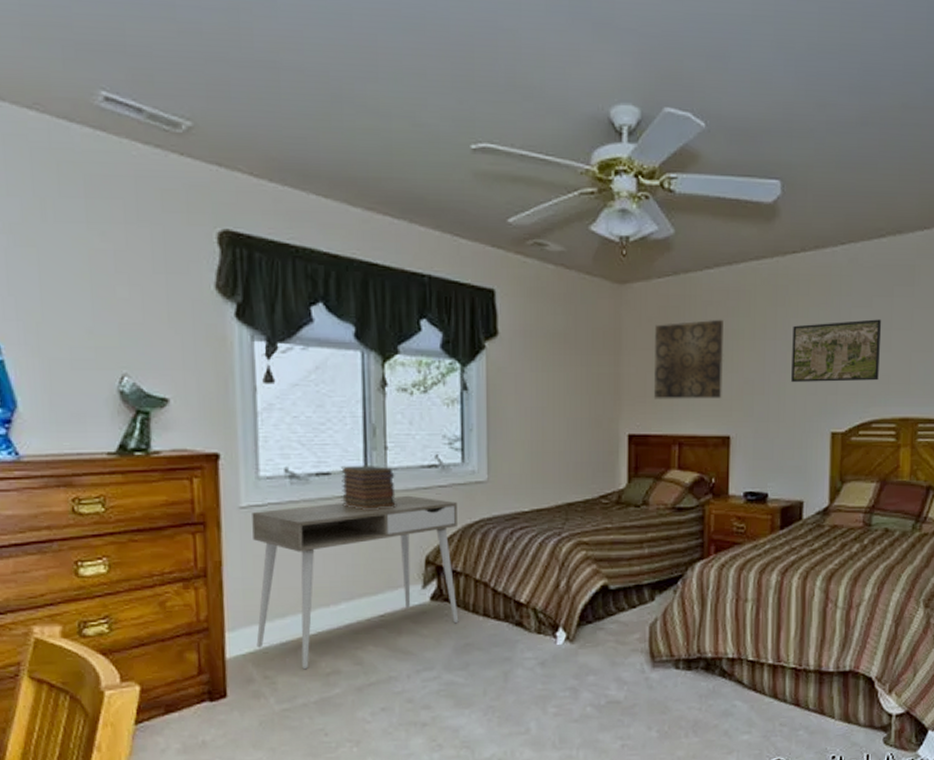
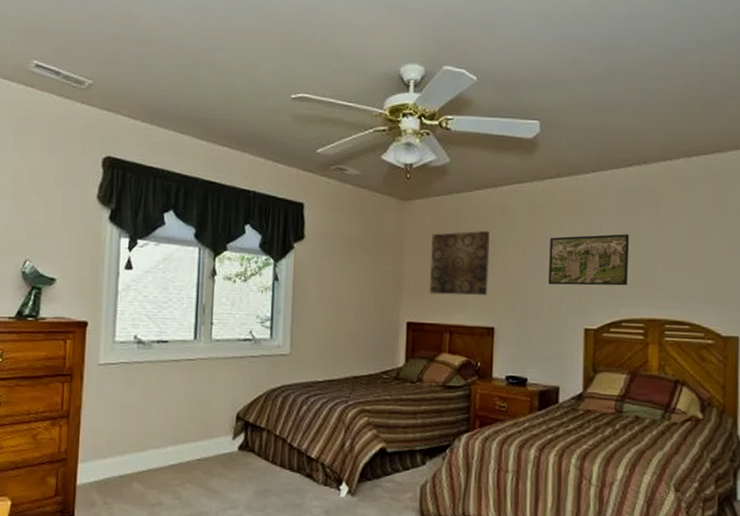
desk: present [252,495,459,670] -> none [101,362,264,500]
book stack: present [340,465,397,511] -> none [174,336,218,373]

